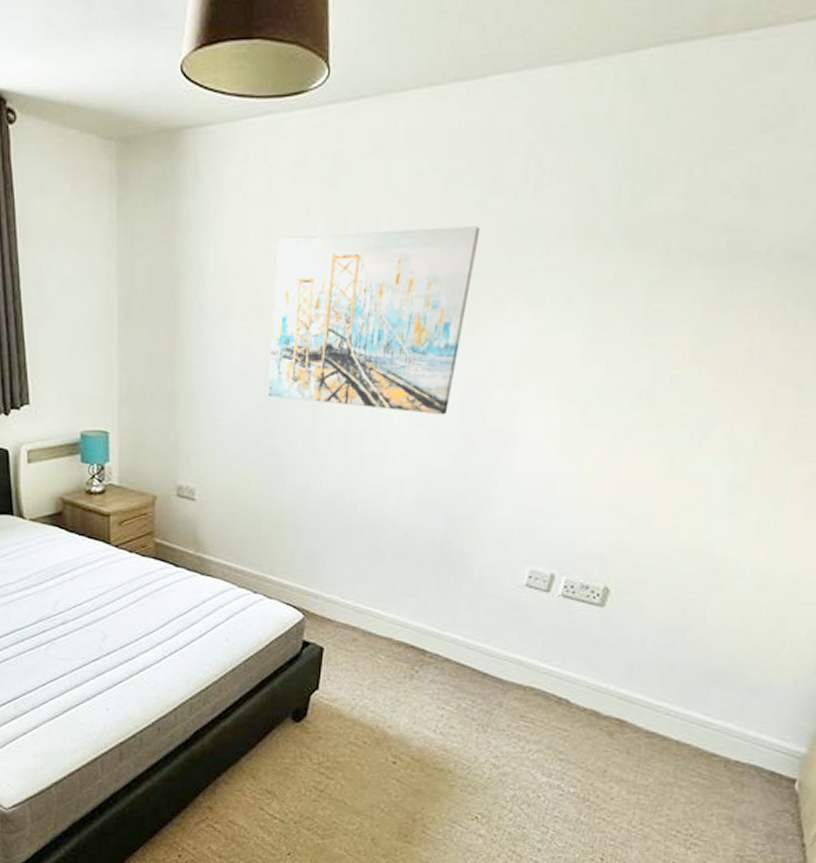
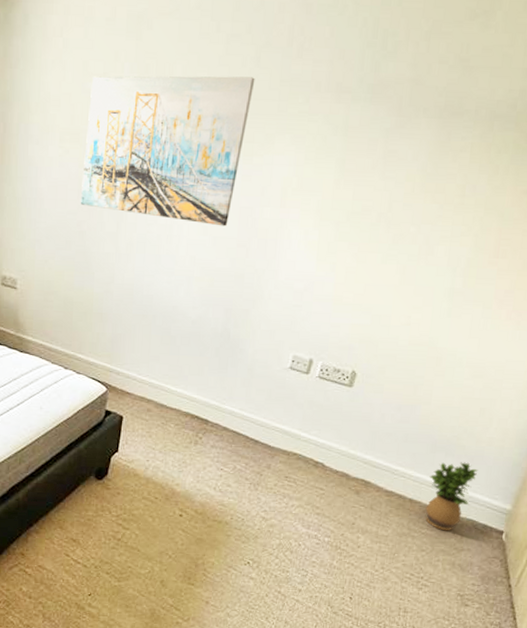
potted plant: none [696,695,765,780] -> present [425,462,479,531]

